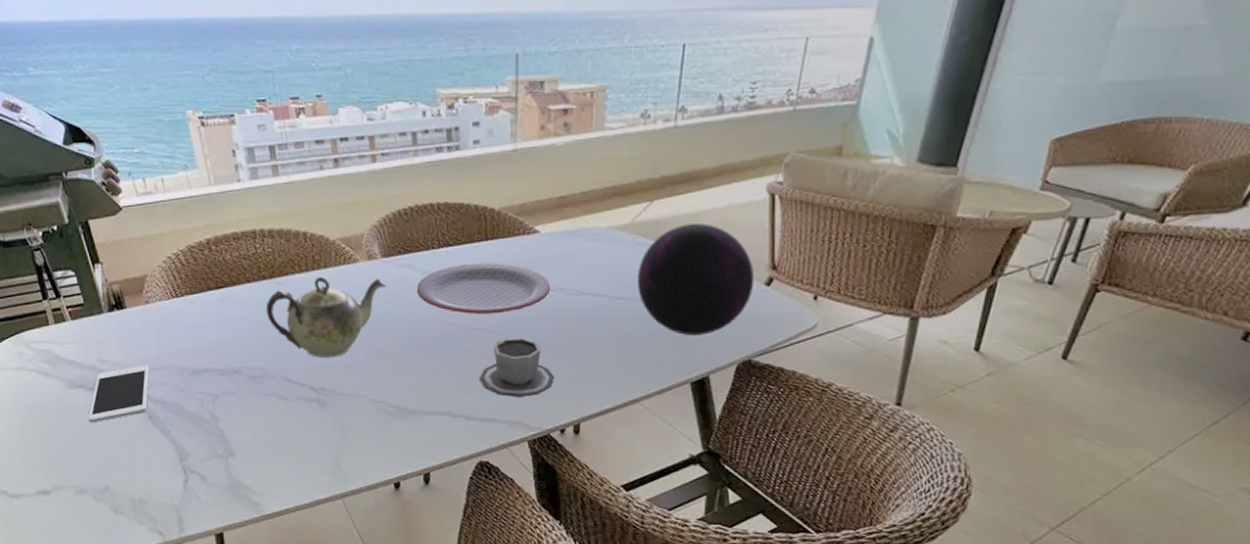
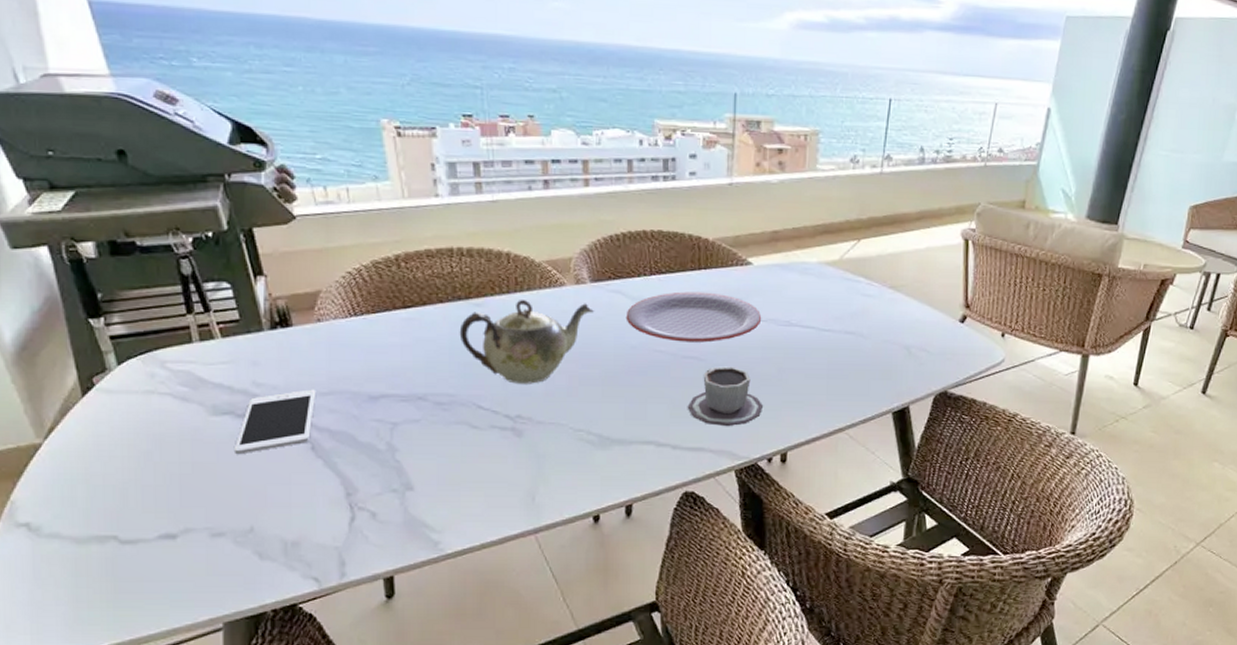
decorative orb: present [638,224,755,335] -> none [845,263,951,367]

